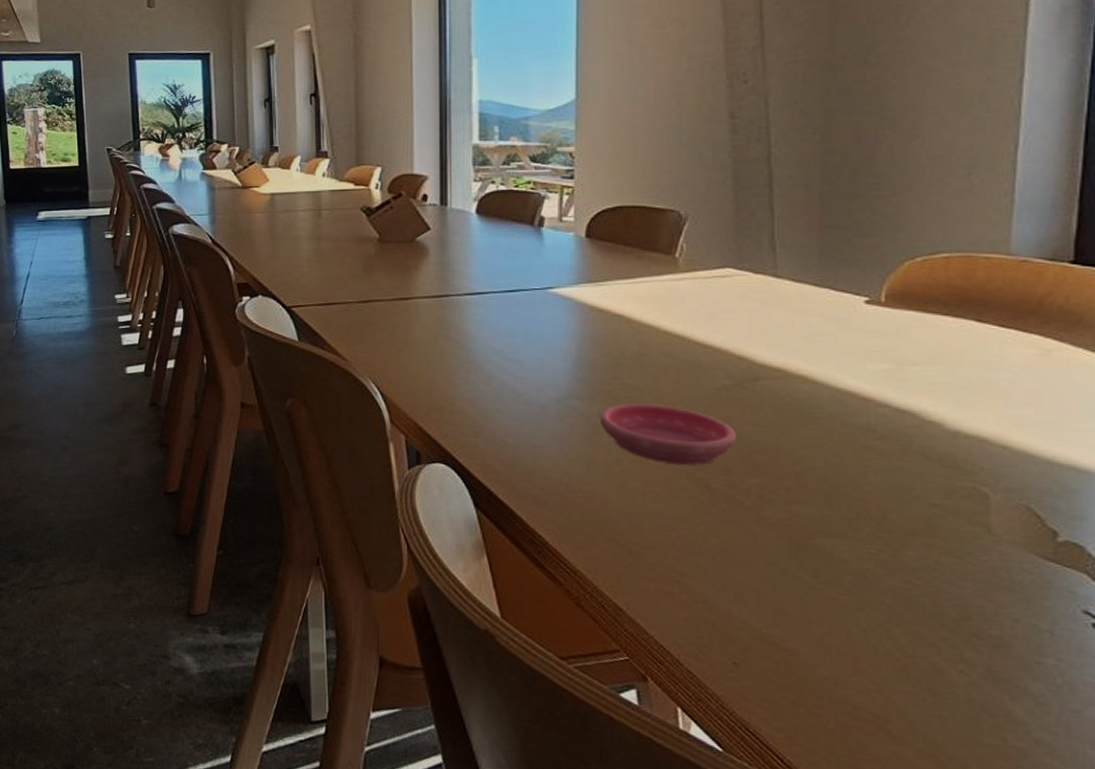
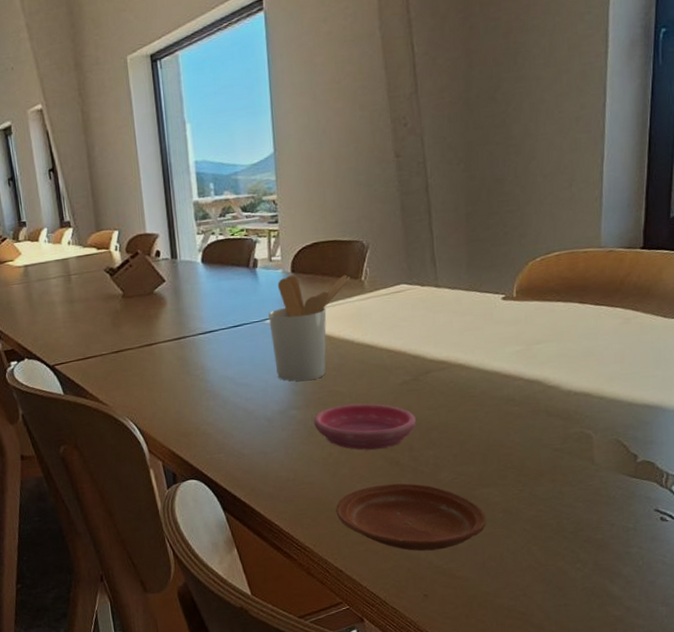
utensil holder: none [553,240,661,368] -> present [268,274,351,382]
plate: none [620,509,829,608] -> present [335,483,487,551]

